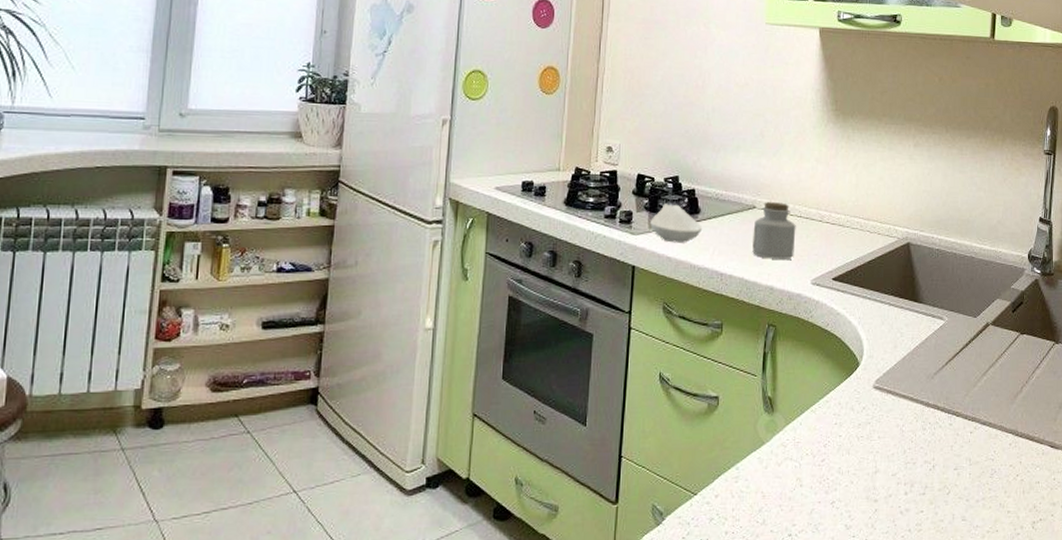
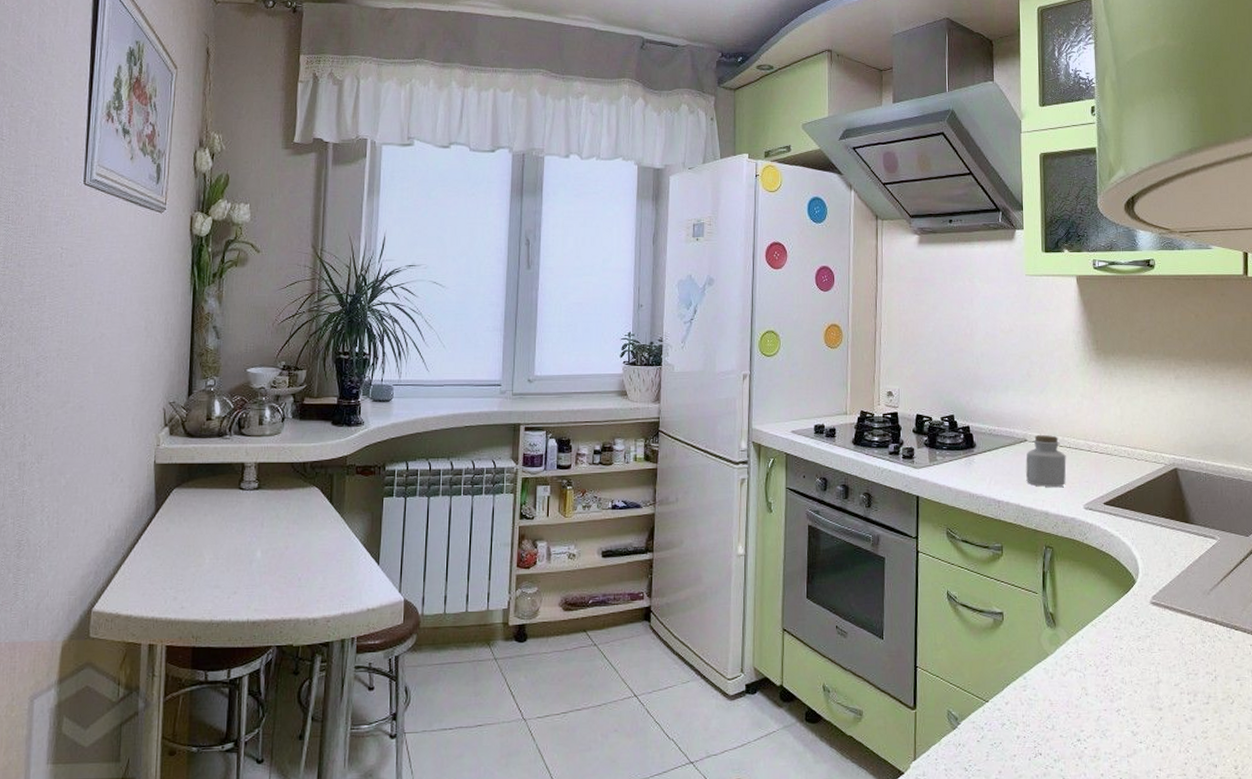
spoon rest: present [650,203,703,243] -> none [931,440,979,475]

